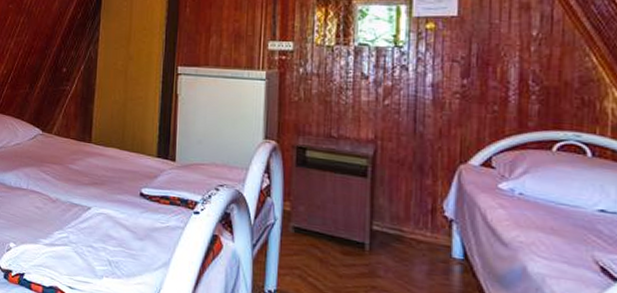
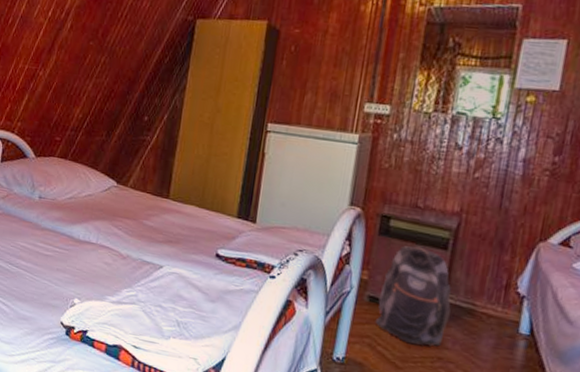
backpack: none [303,175,378,275] -> present [375,245,452,347]

